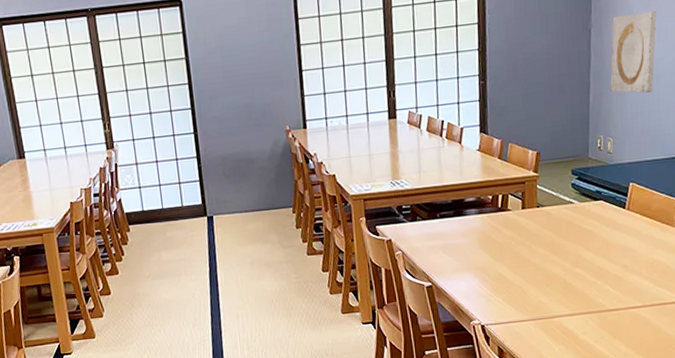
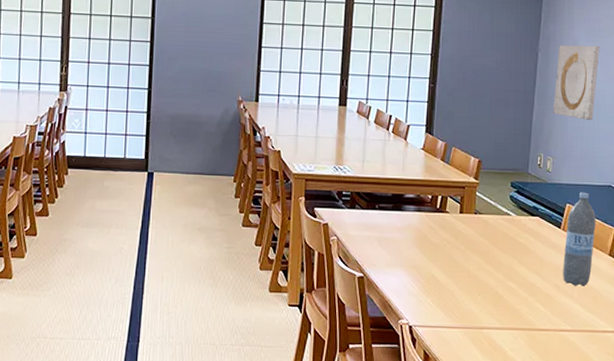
water bottle: none [629,168,661,263] -> present [563,192,596,286]

